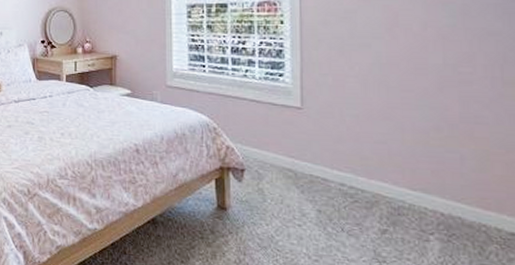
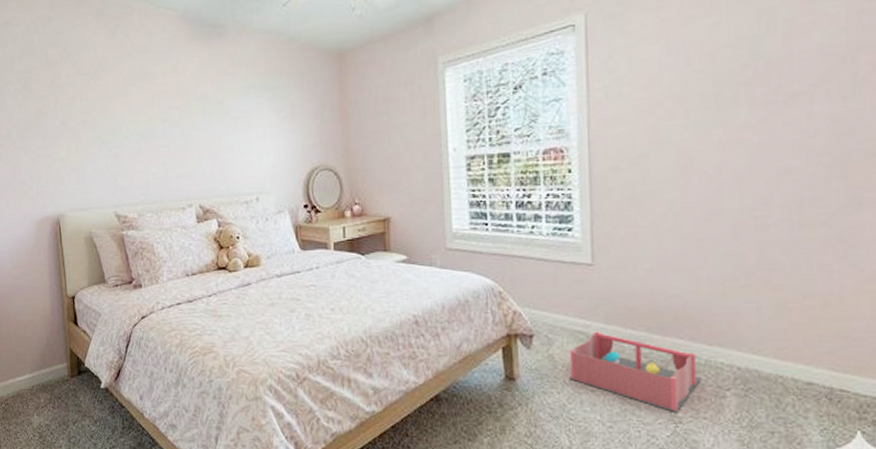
toy box: none [278,169,405,253] -> present [569,331,701,414]

